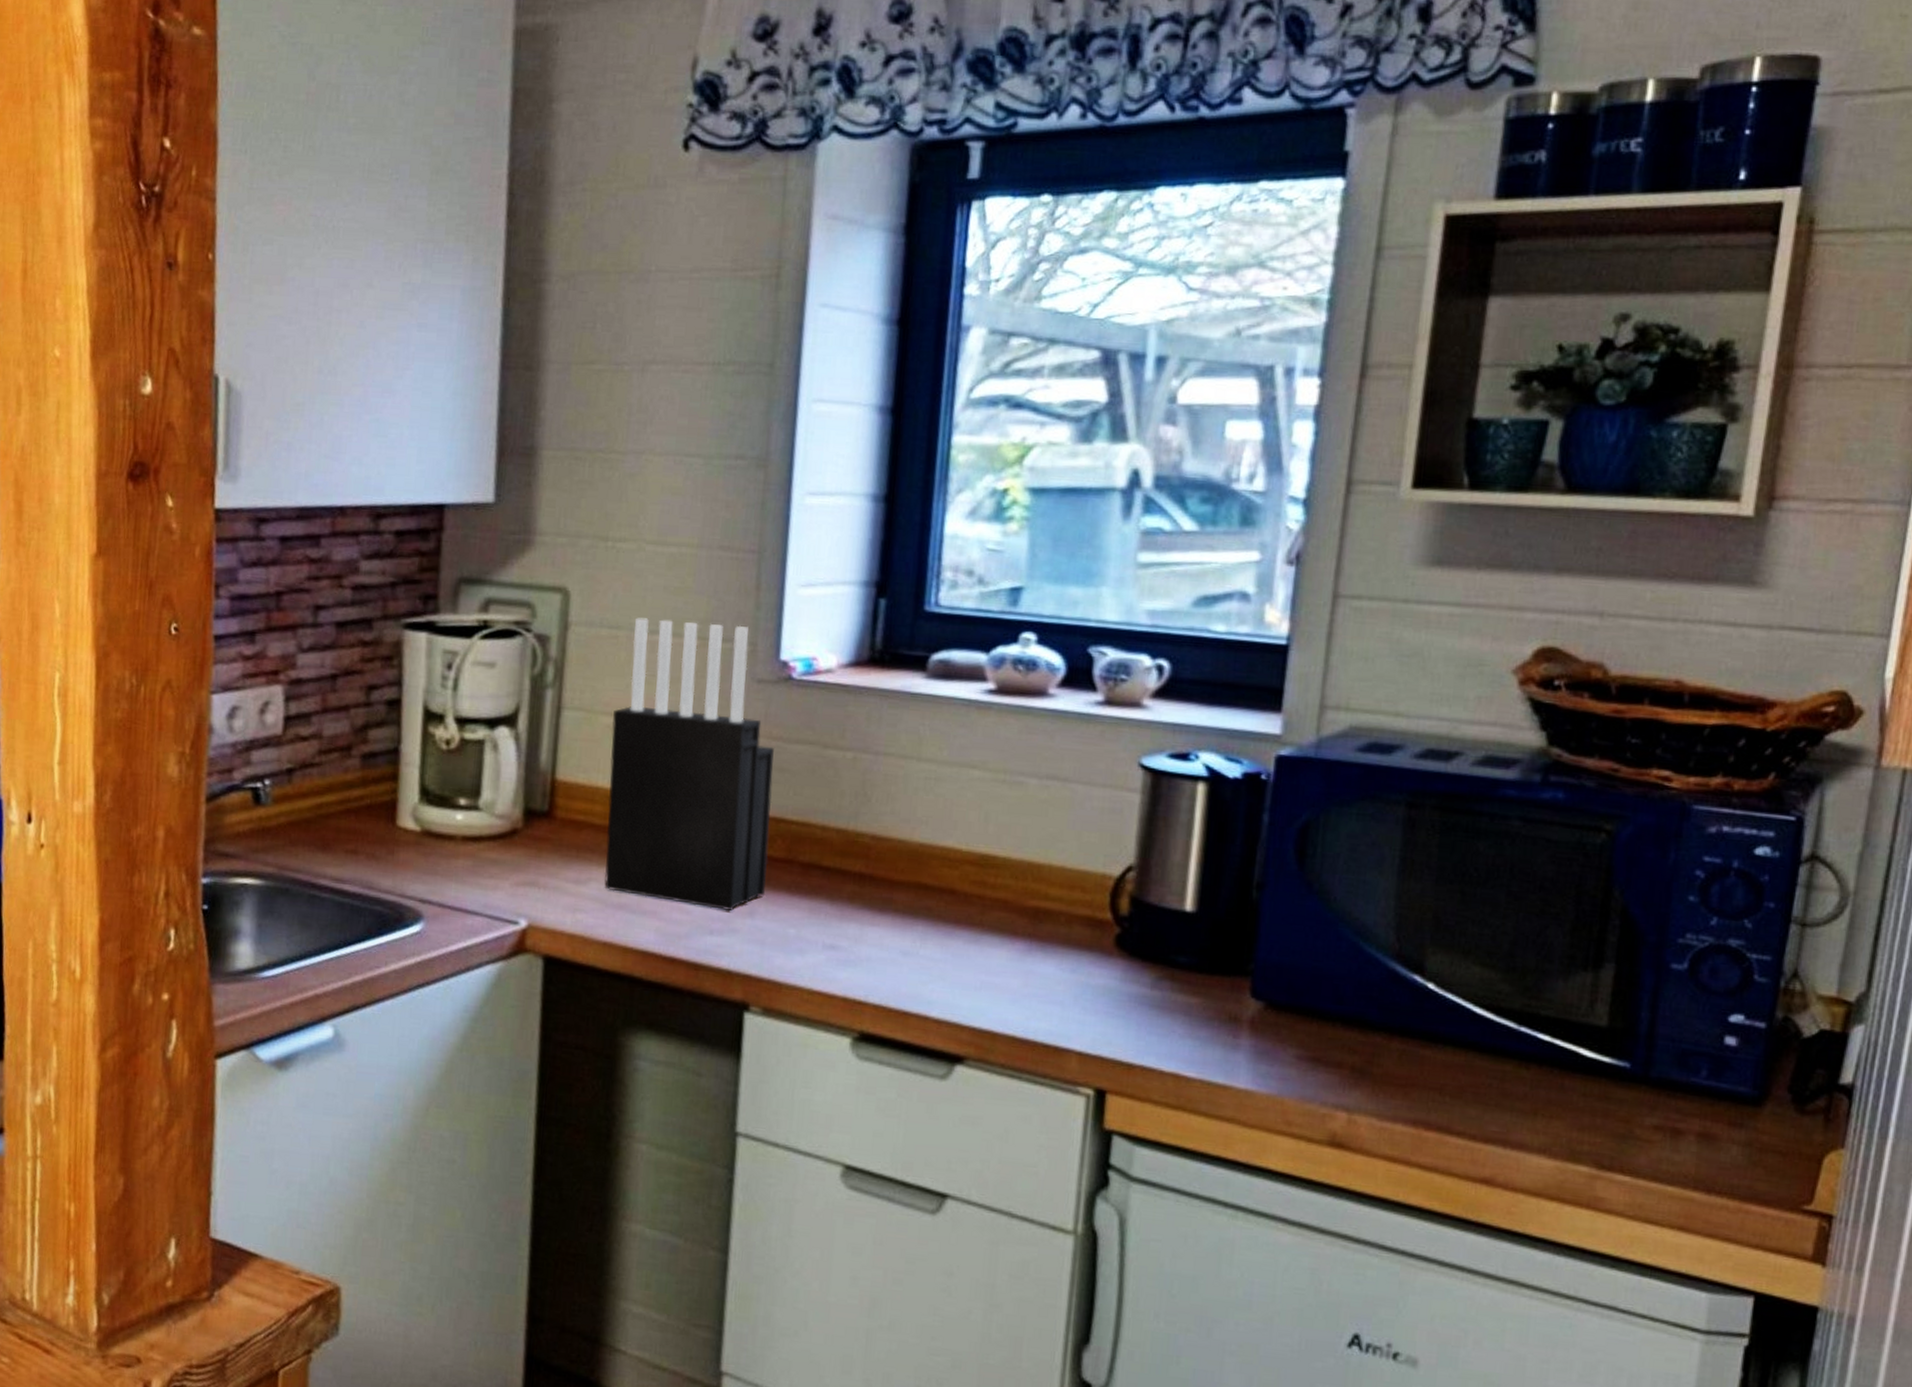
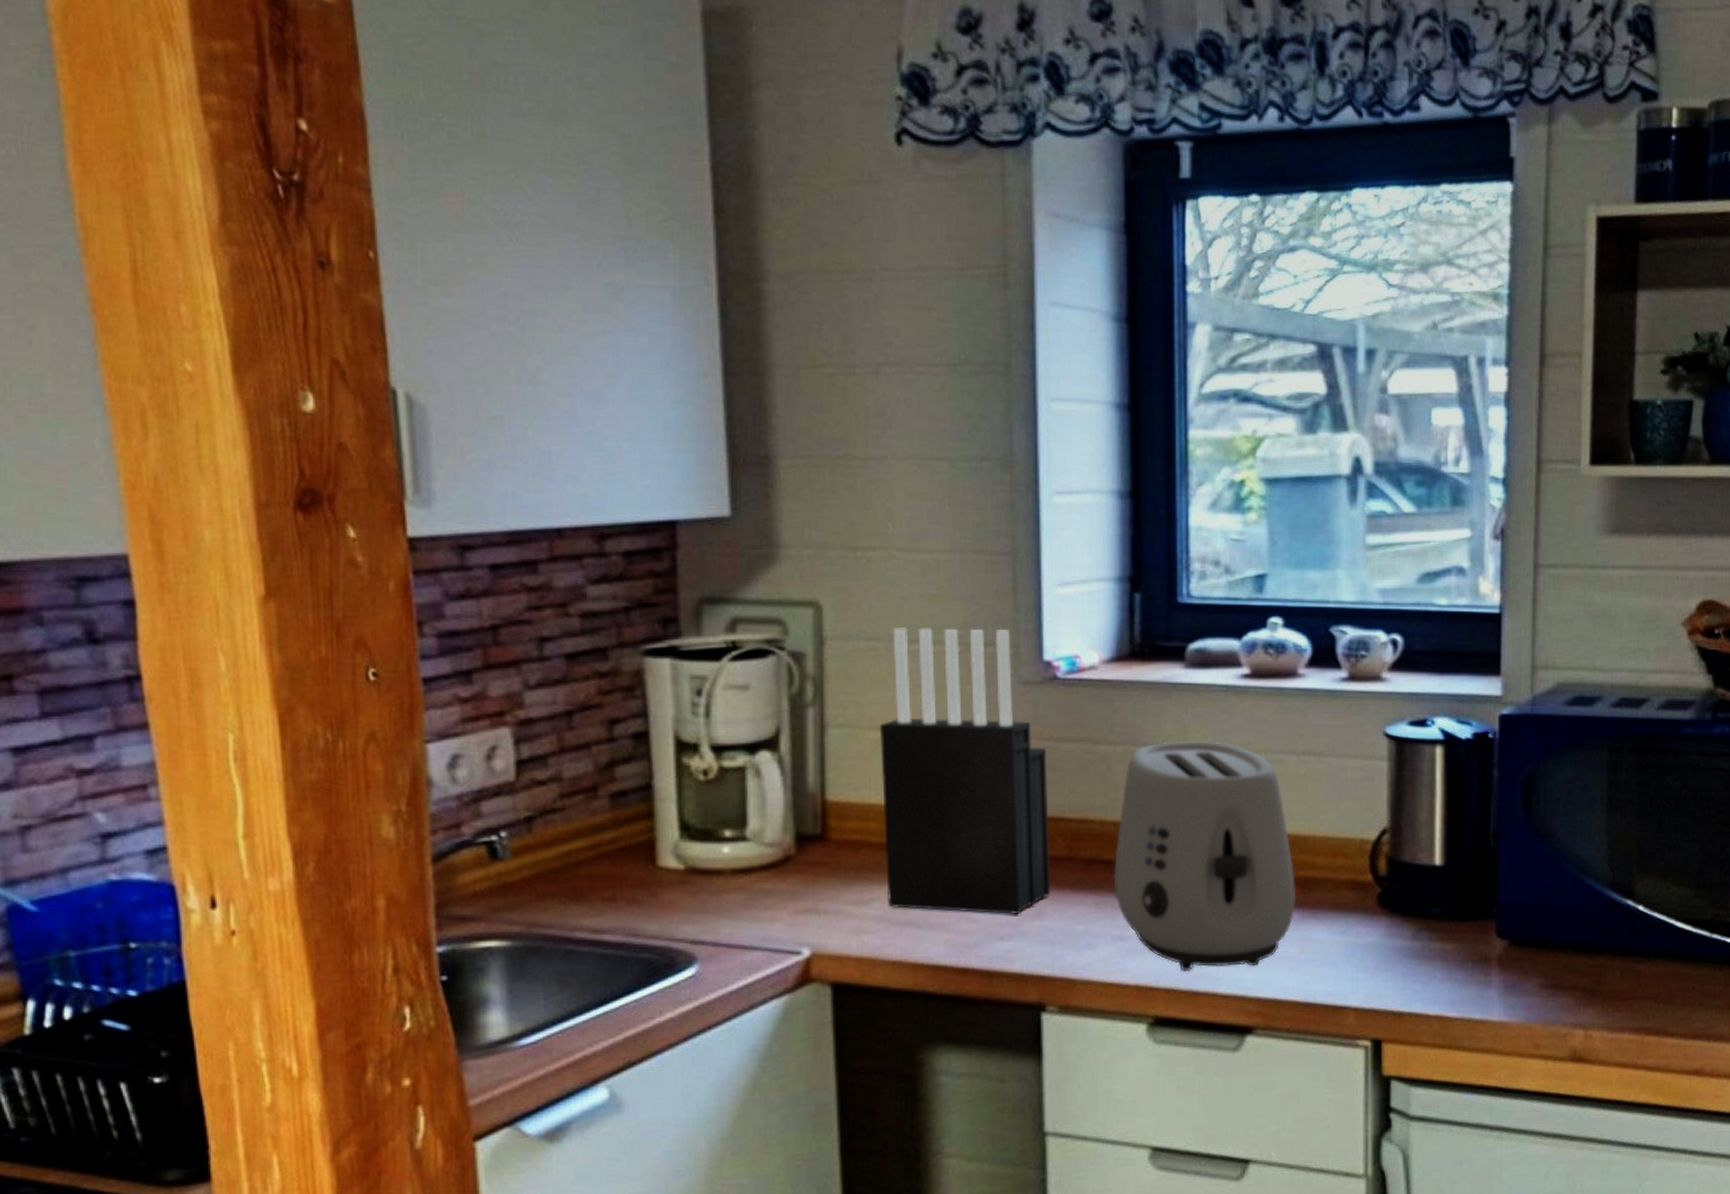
toaster: none [830,752,1025,994] -> present [1113,741,1297,971]

